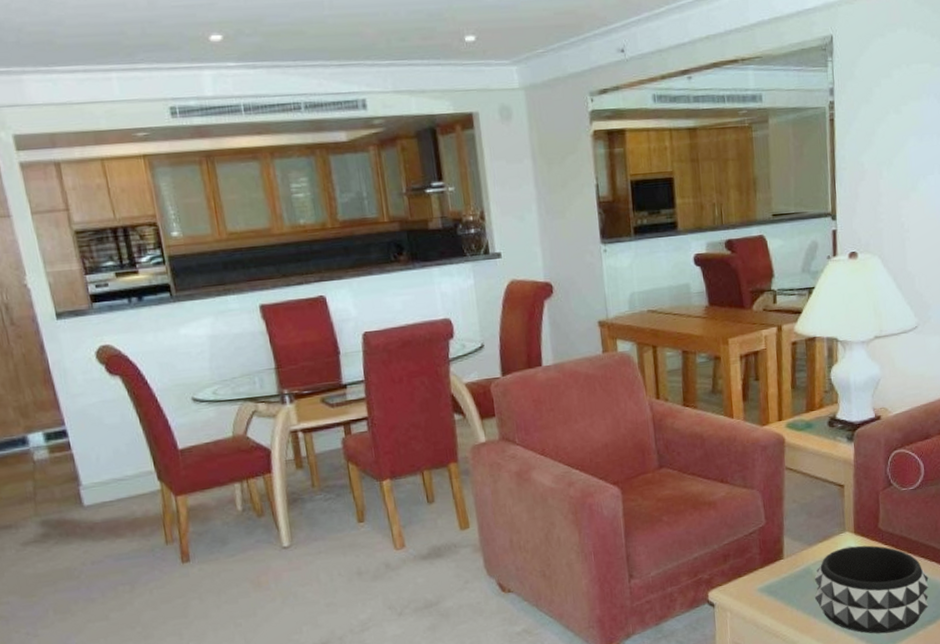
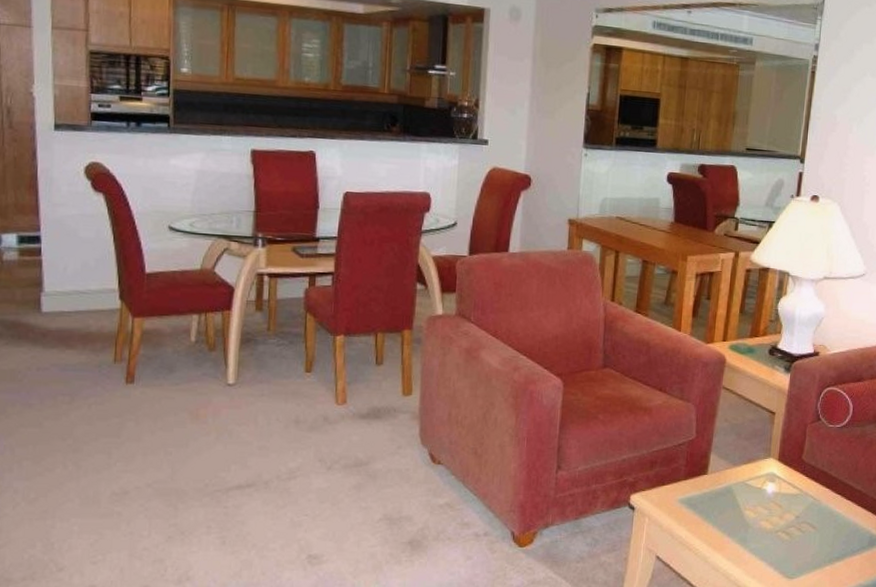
decorative bowl: present [814,545,929,634] -> none [731,473,843,563]

